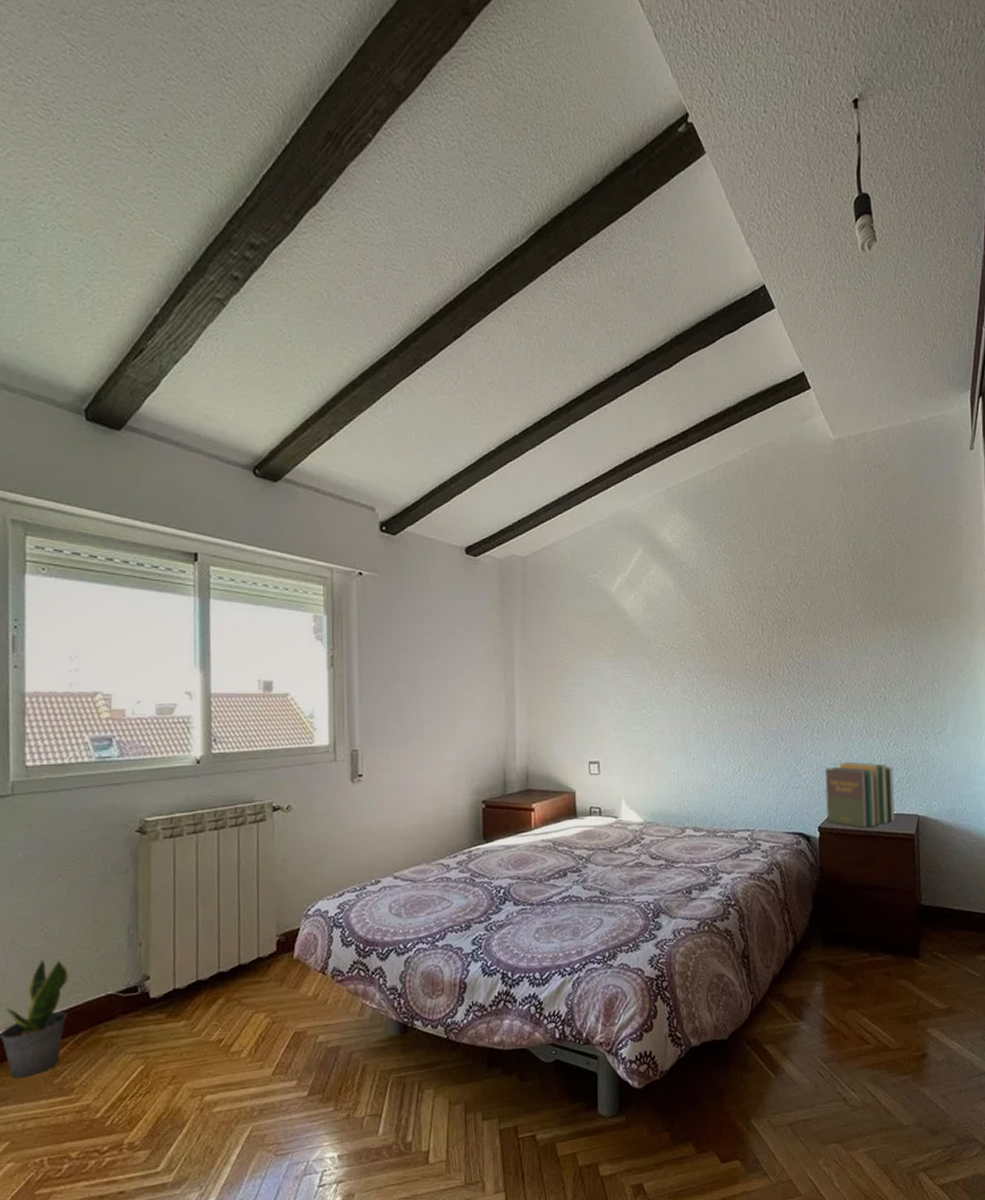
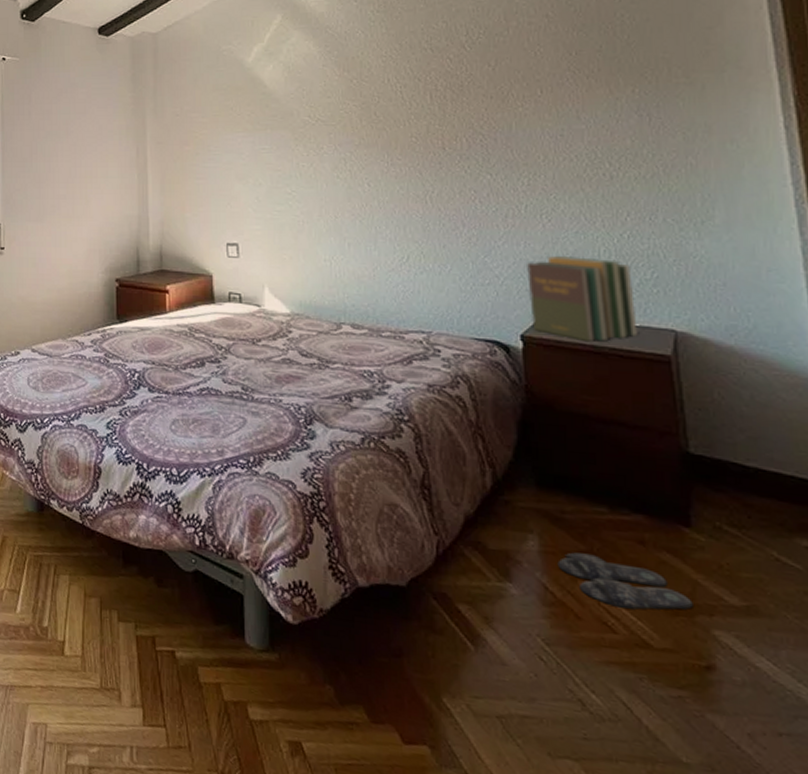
slippers: none [834,989,917,1025] -> present [557,552,693,610]

